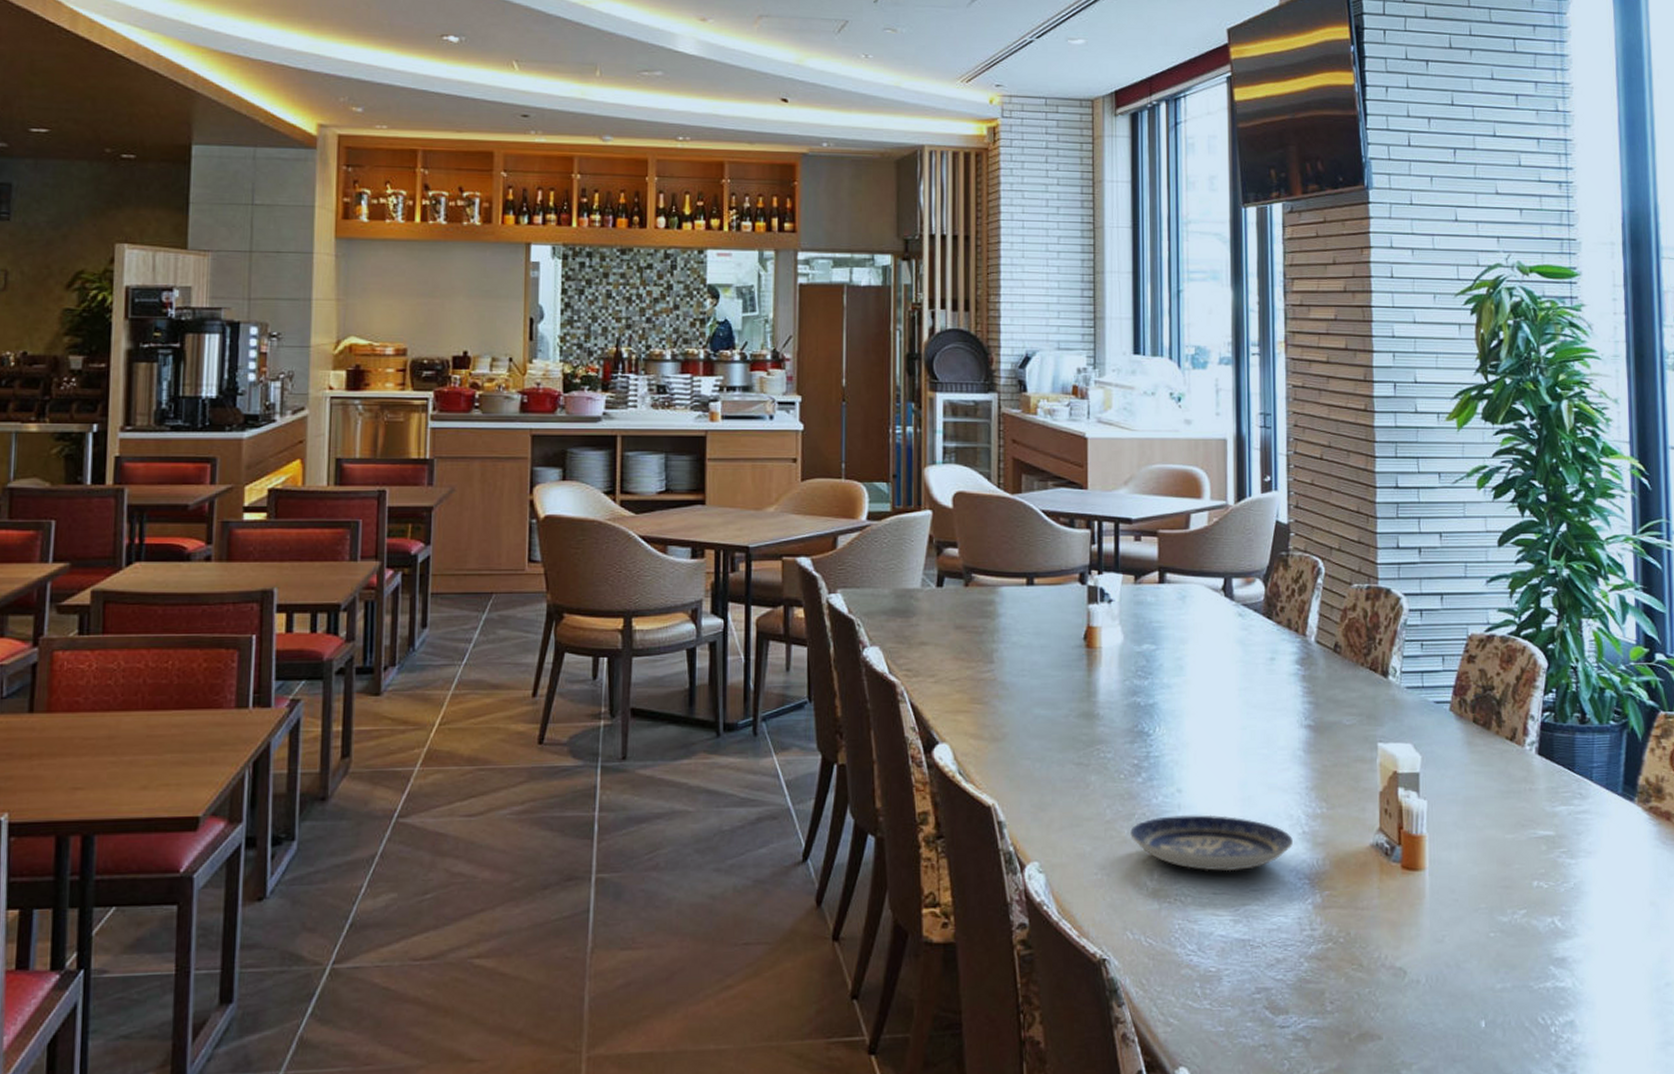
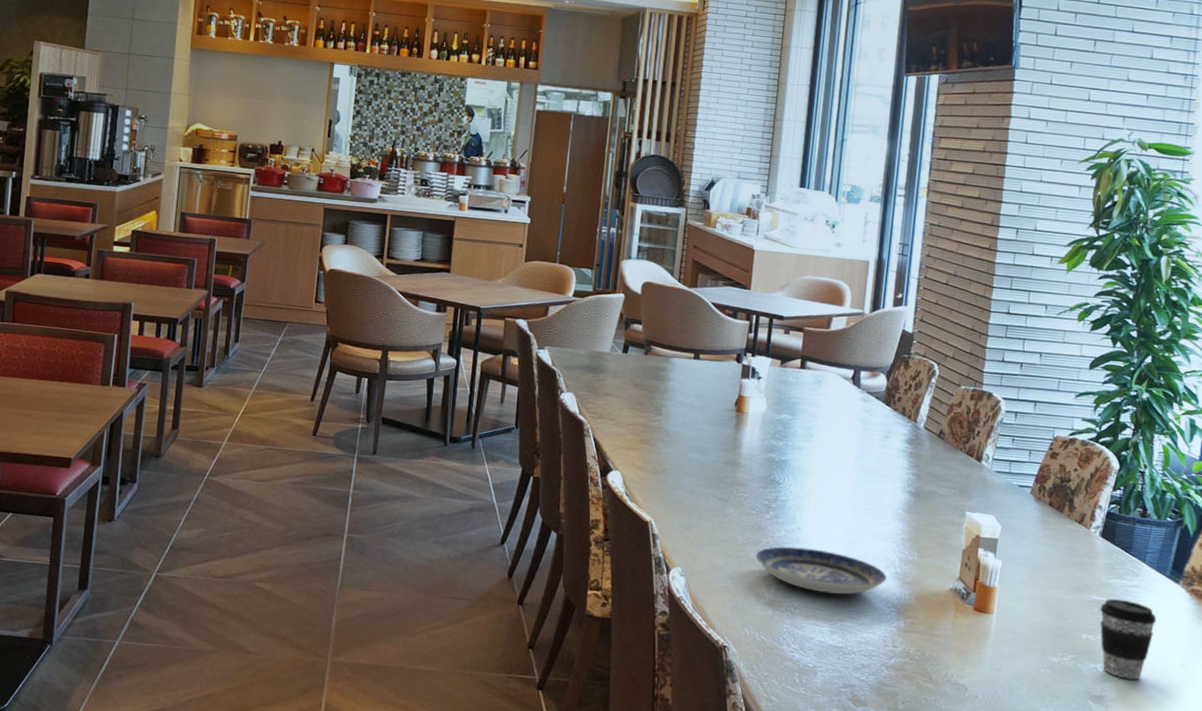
coffee cup: none [1548,830,1615,931] -> present [1099,598,1157,680]

